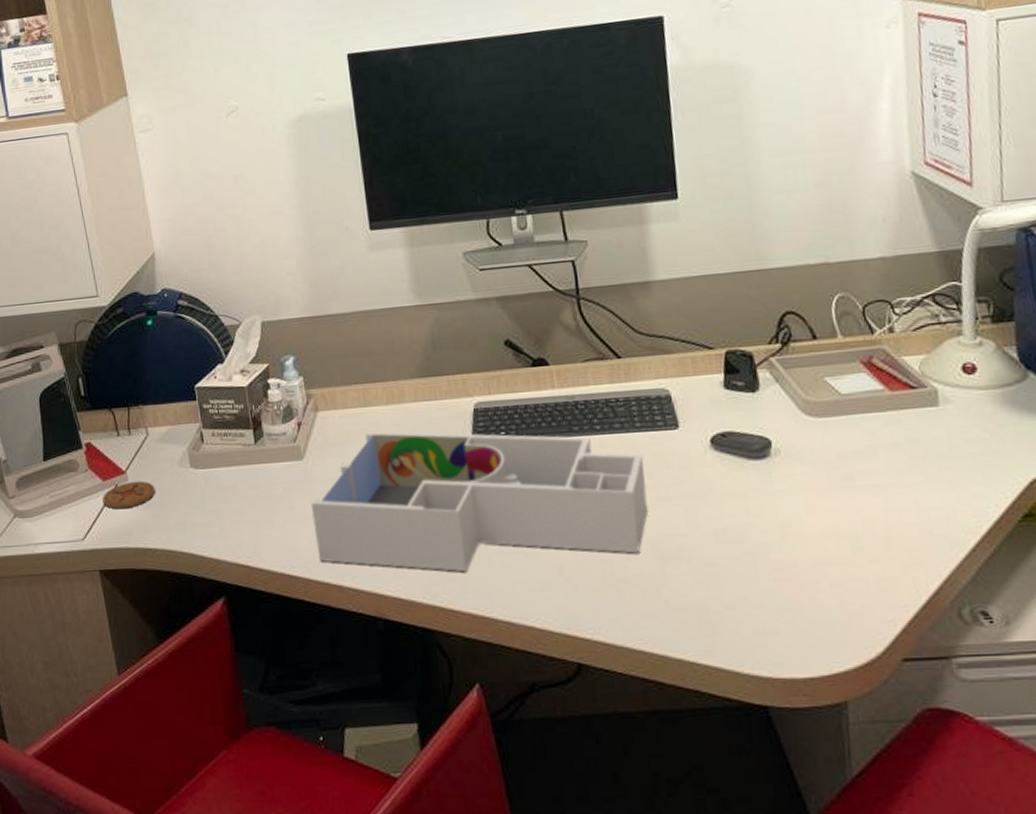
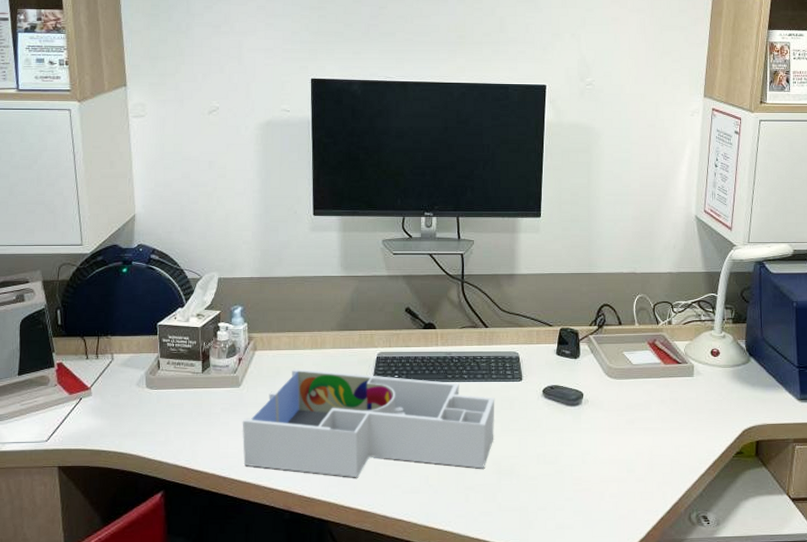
coaster: present [102,480,155,510] -> none [67,396,114,418]

